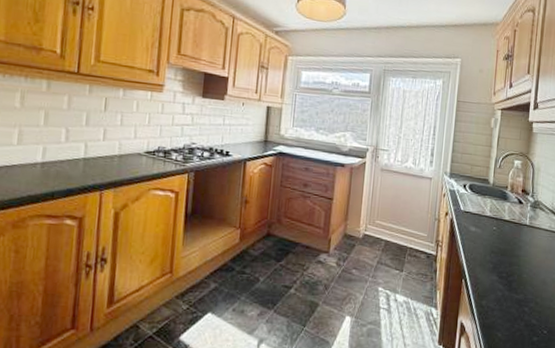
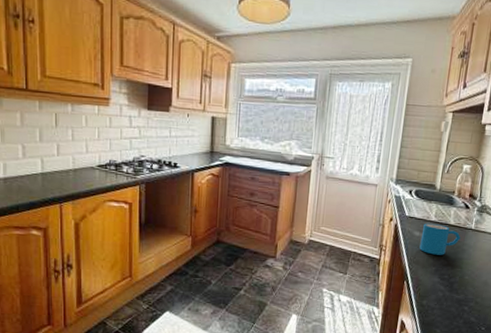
mug: none [476,218,516,252] -> present [419,223,461,255]

